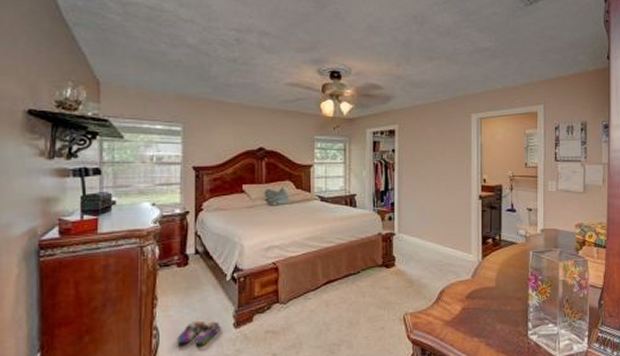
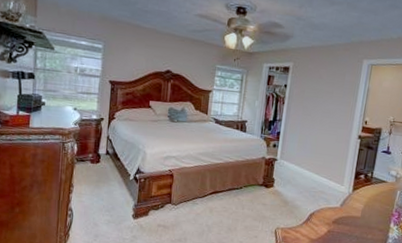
slippers: present [177,320,221,346] -> none [87,208,122,228]

